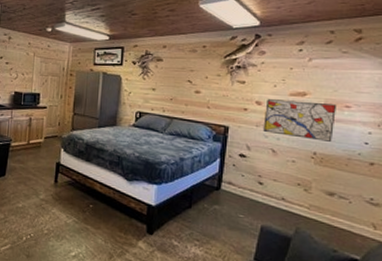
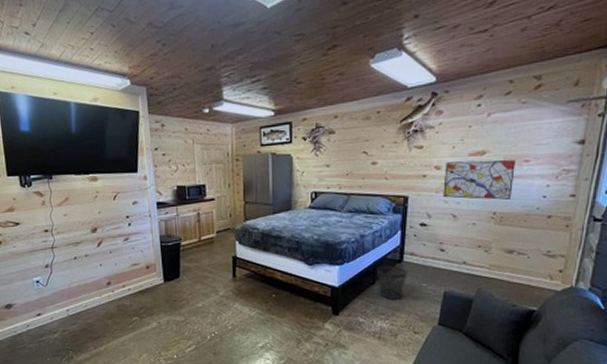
wastebasket: none [193,190,225,228] -> present [376,265,408,300]

